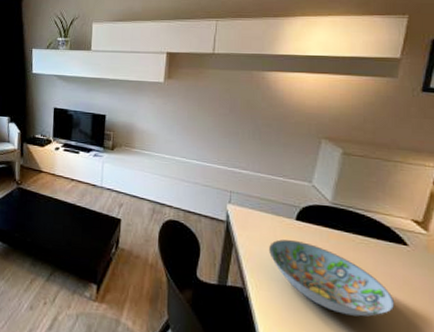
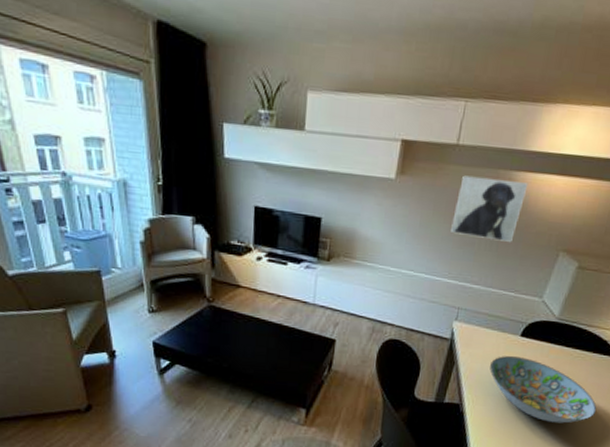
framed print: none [216,77,281,131] -> present [451,175,529,242]

